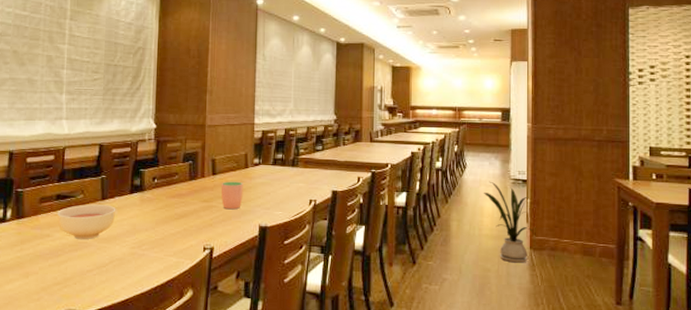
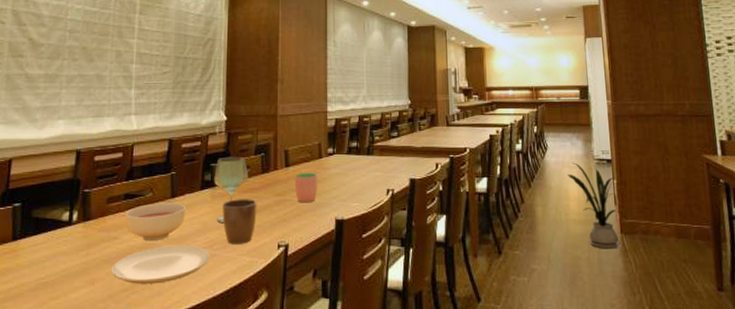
plate: none [44,244,139,279] -> present [110,245,210,284]
wine glass: none [142,163,177,226] -> present [213,156,249,224]
cup: none [150,203,184,246] -> present [222,199,257,244]

